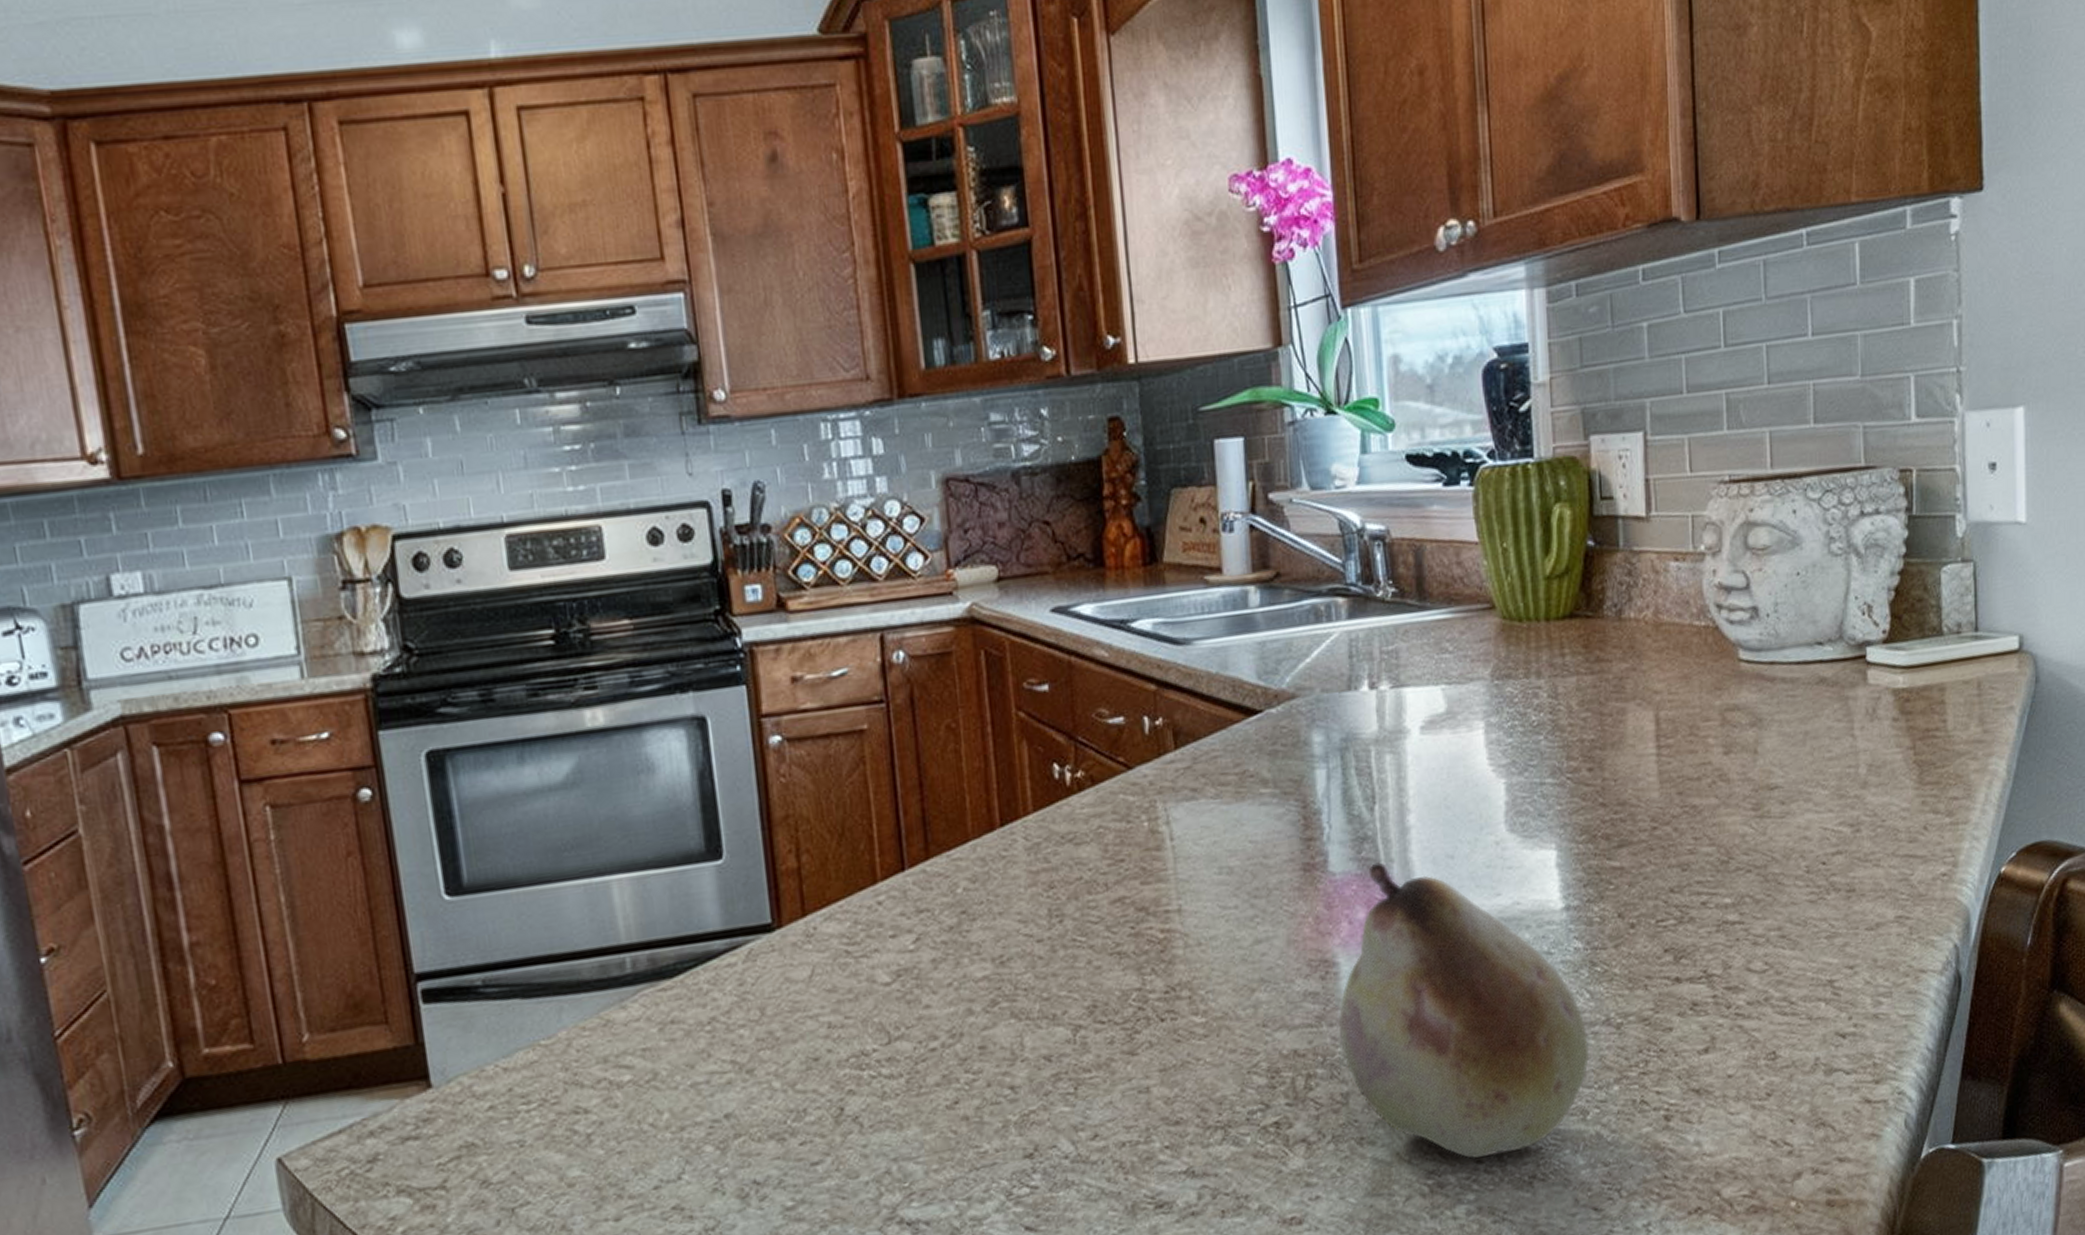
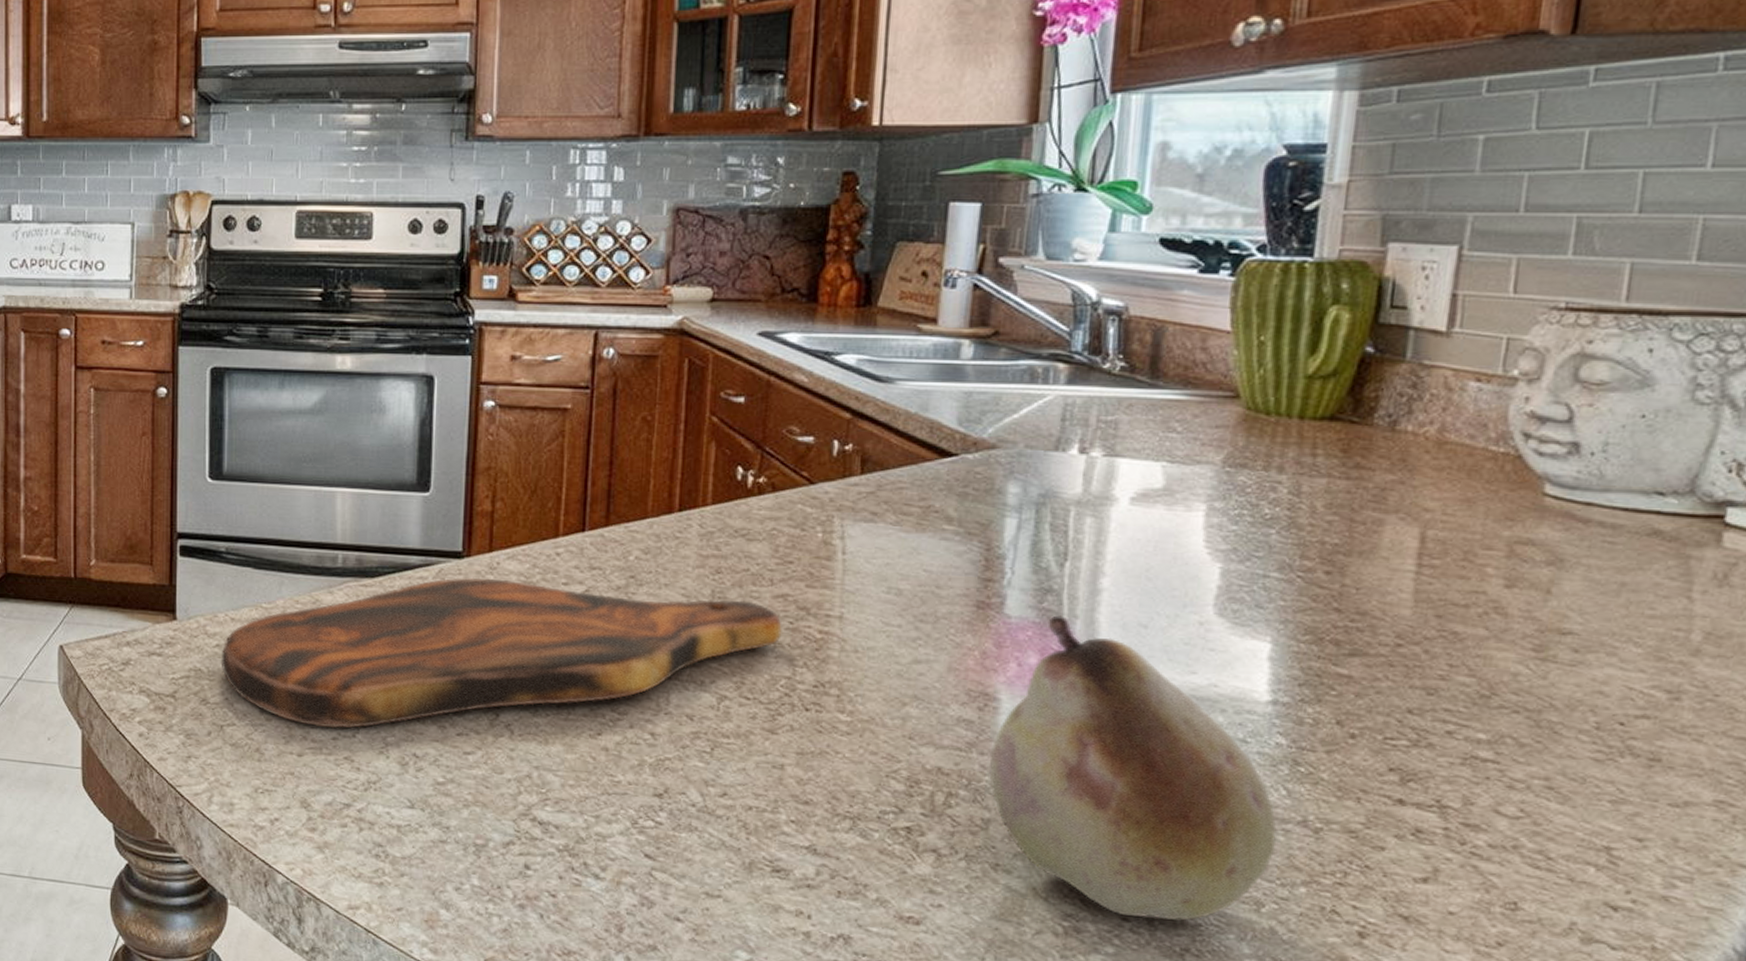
cutting board: none [497,913,1125,1180] -> present [221,577,782,729]

